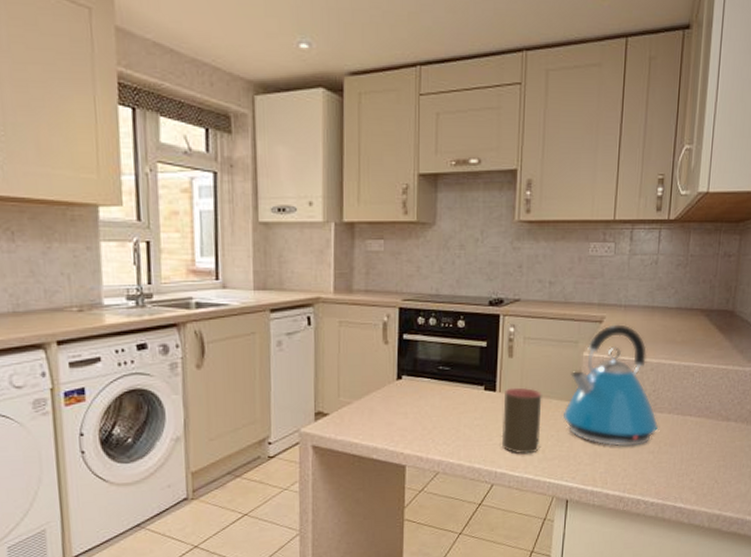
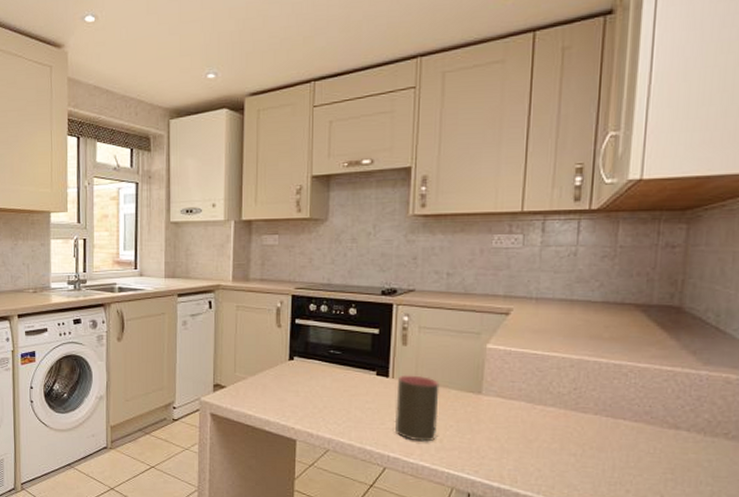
kettle: present [562,324,658,447] -> none [463,317,581,446]

